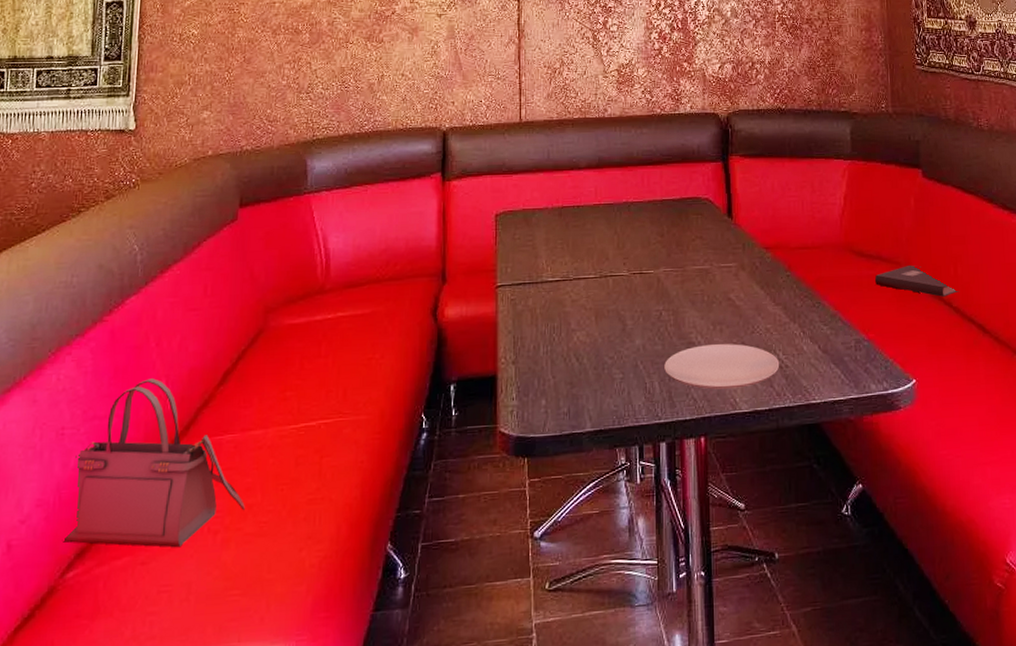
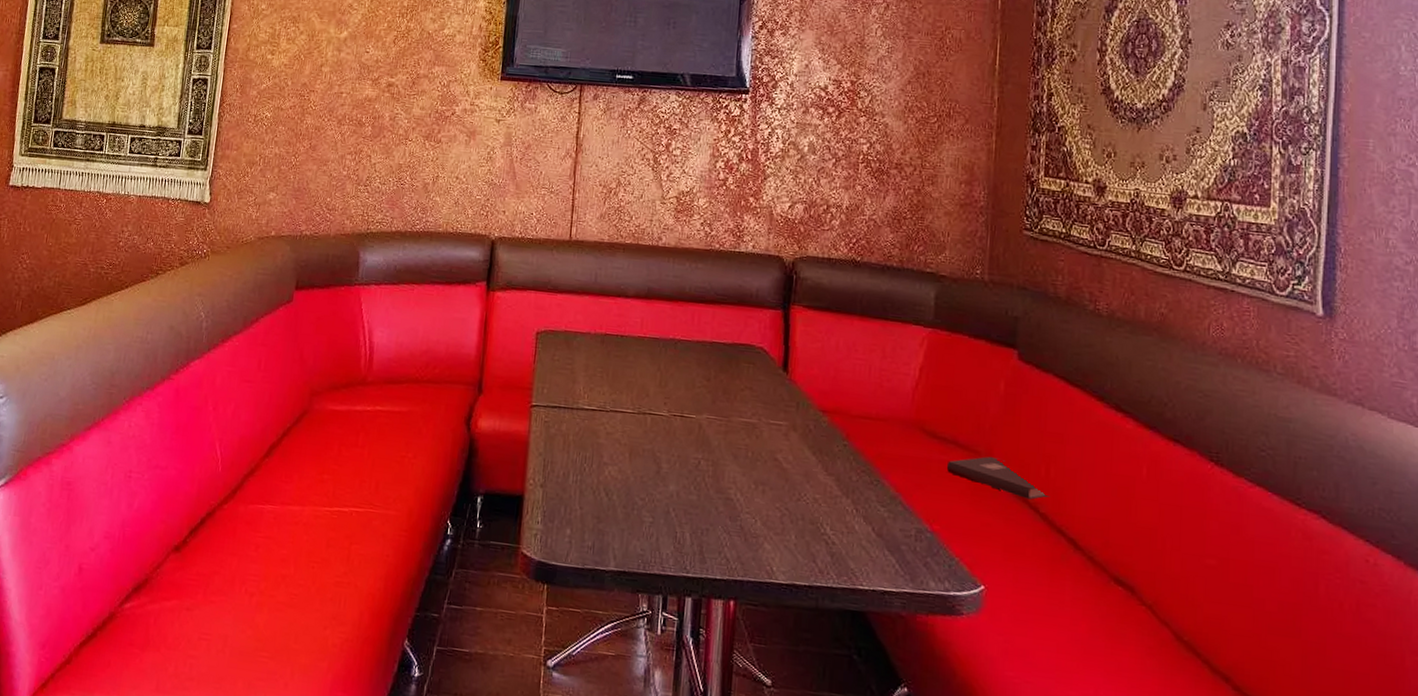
handbag: present [62,378,245,548] -> none [123,439,279,602]
plate: present [664,343,780,390] -> none [697,503,826,557]

